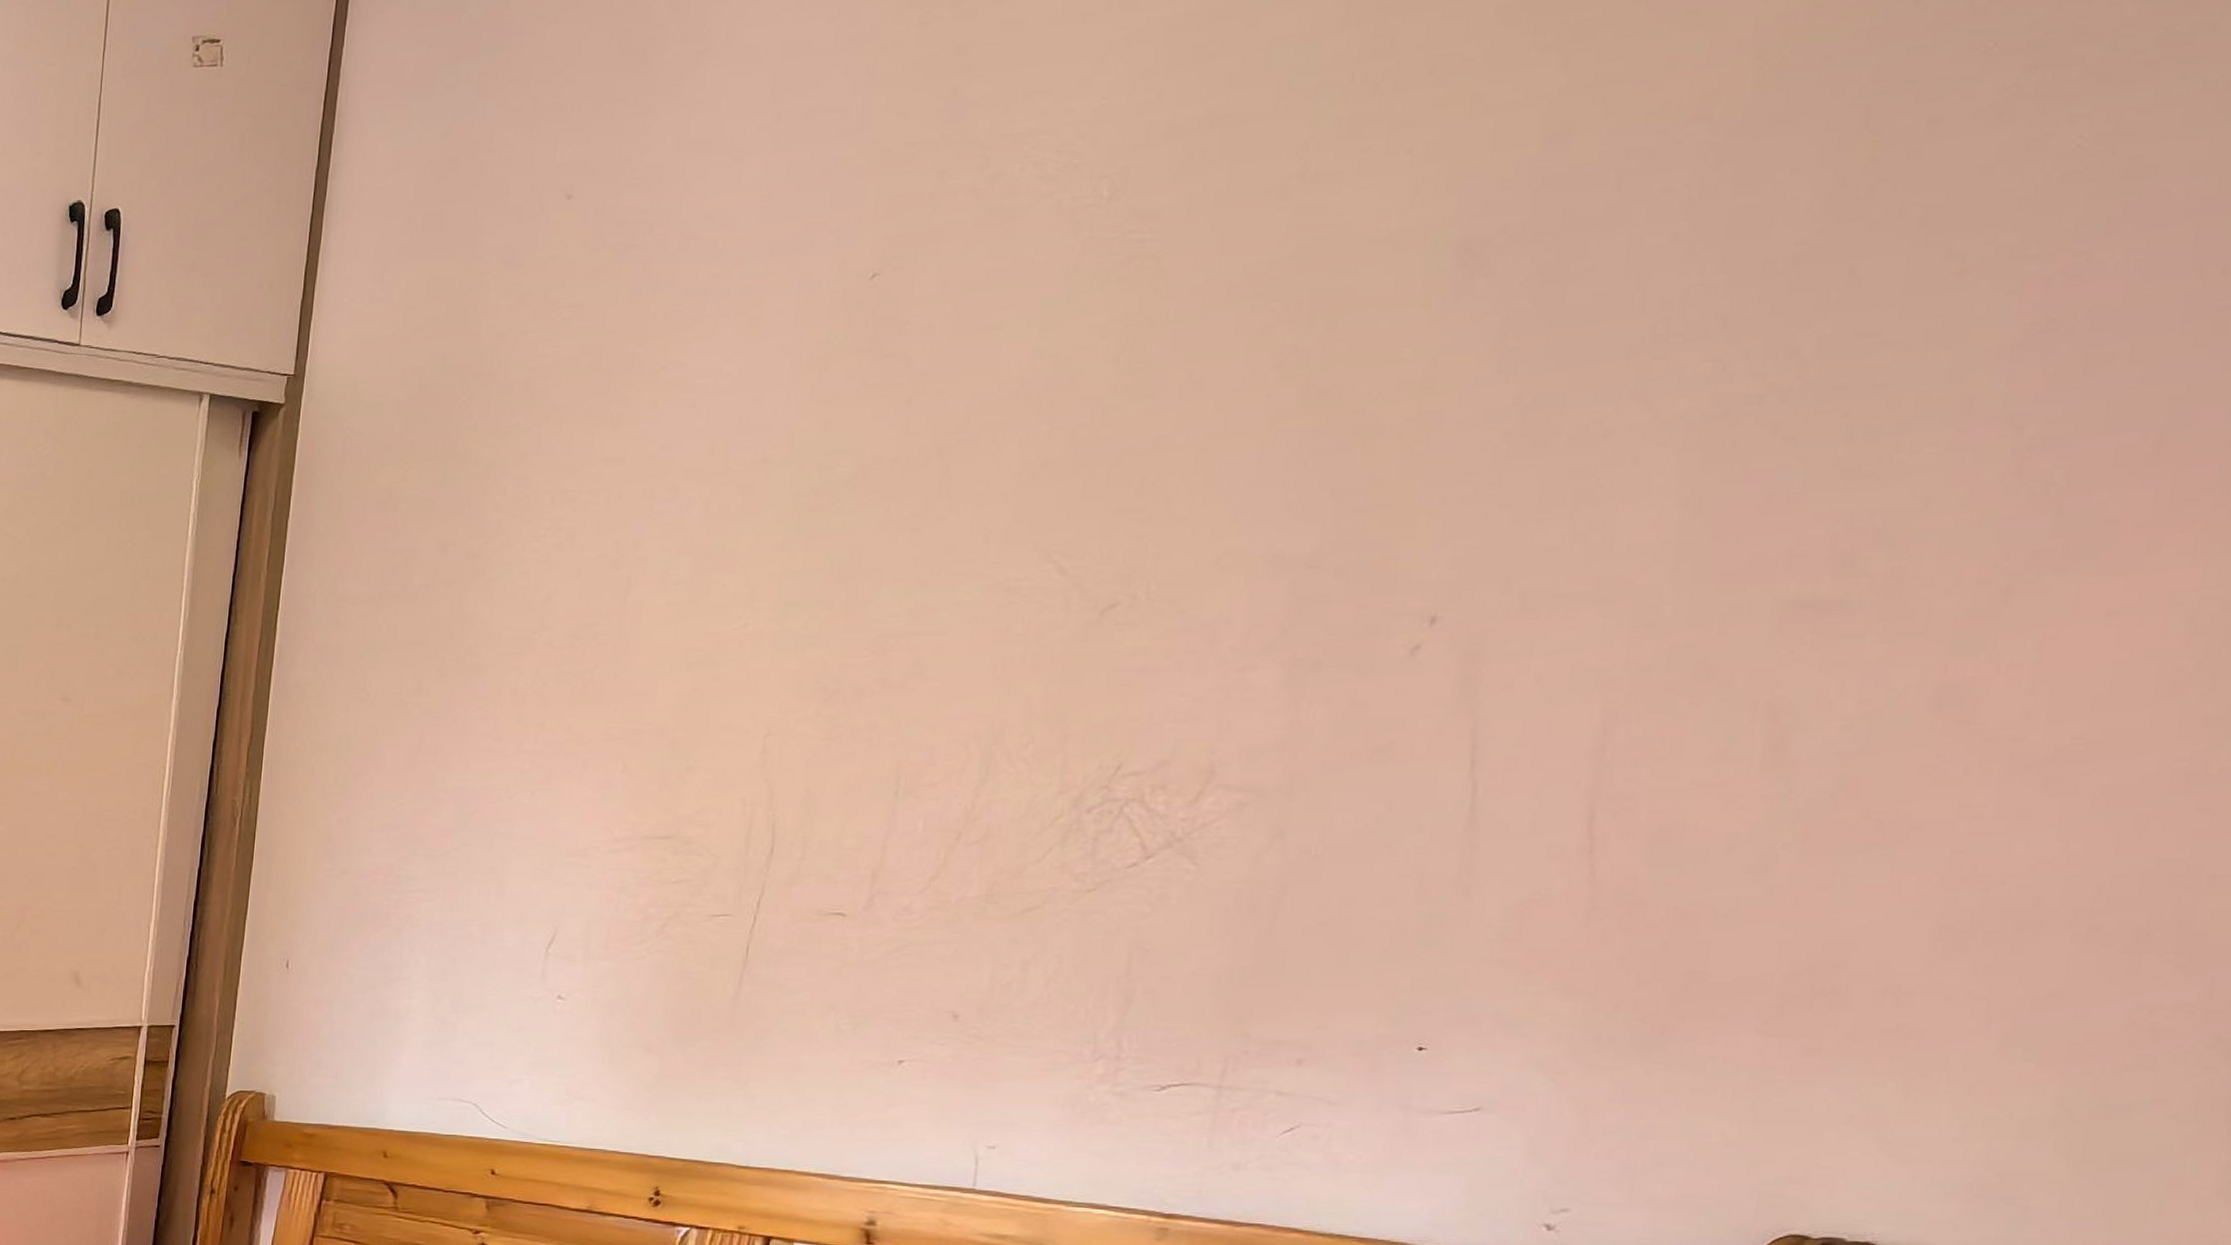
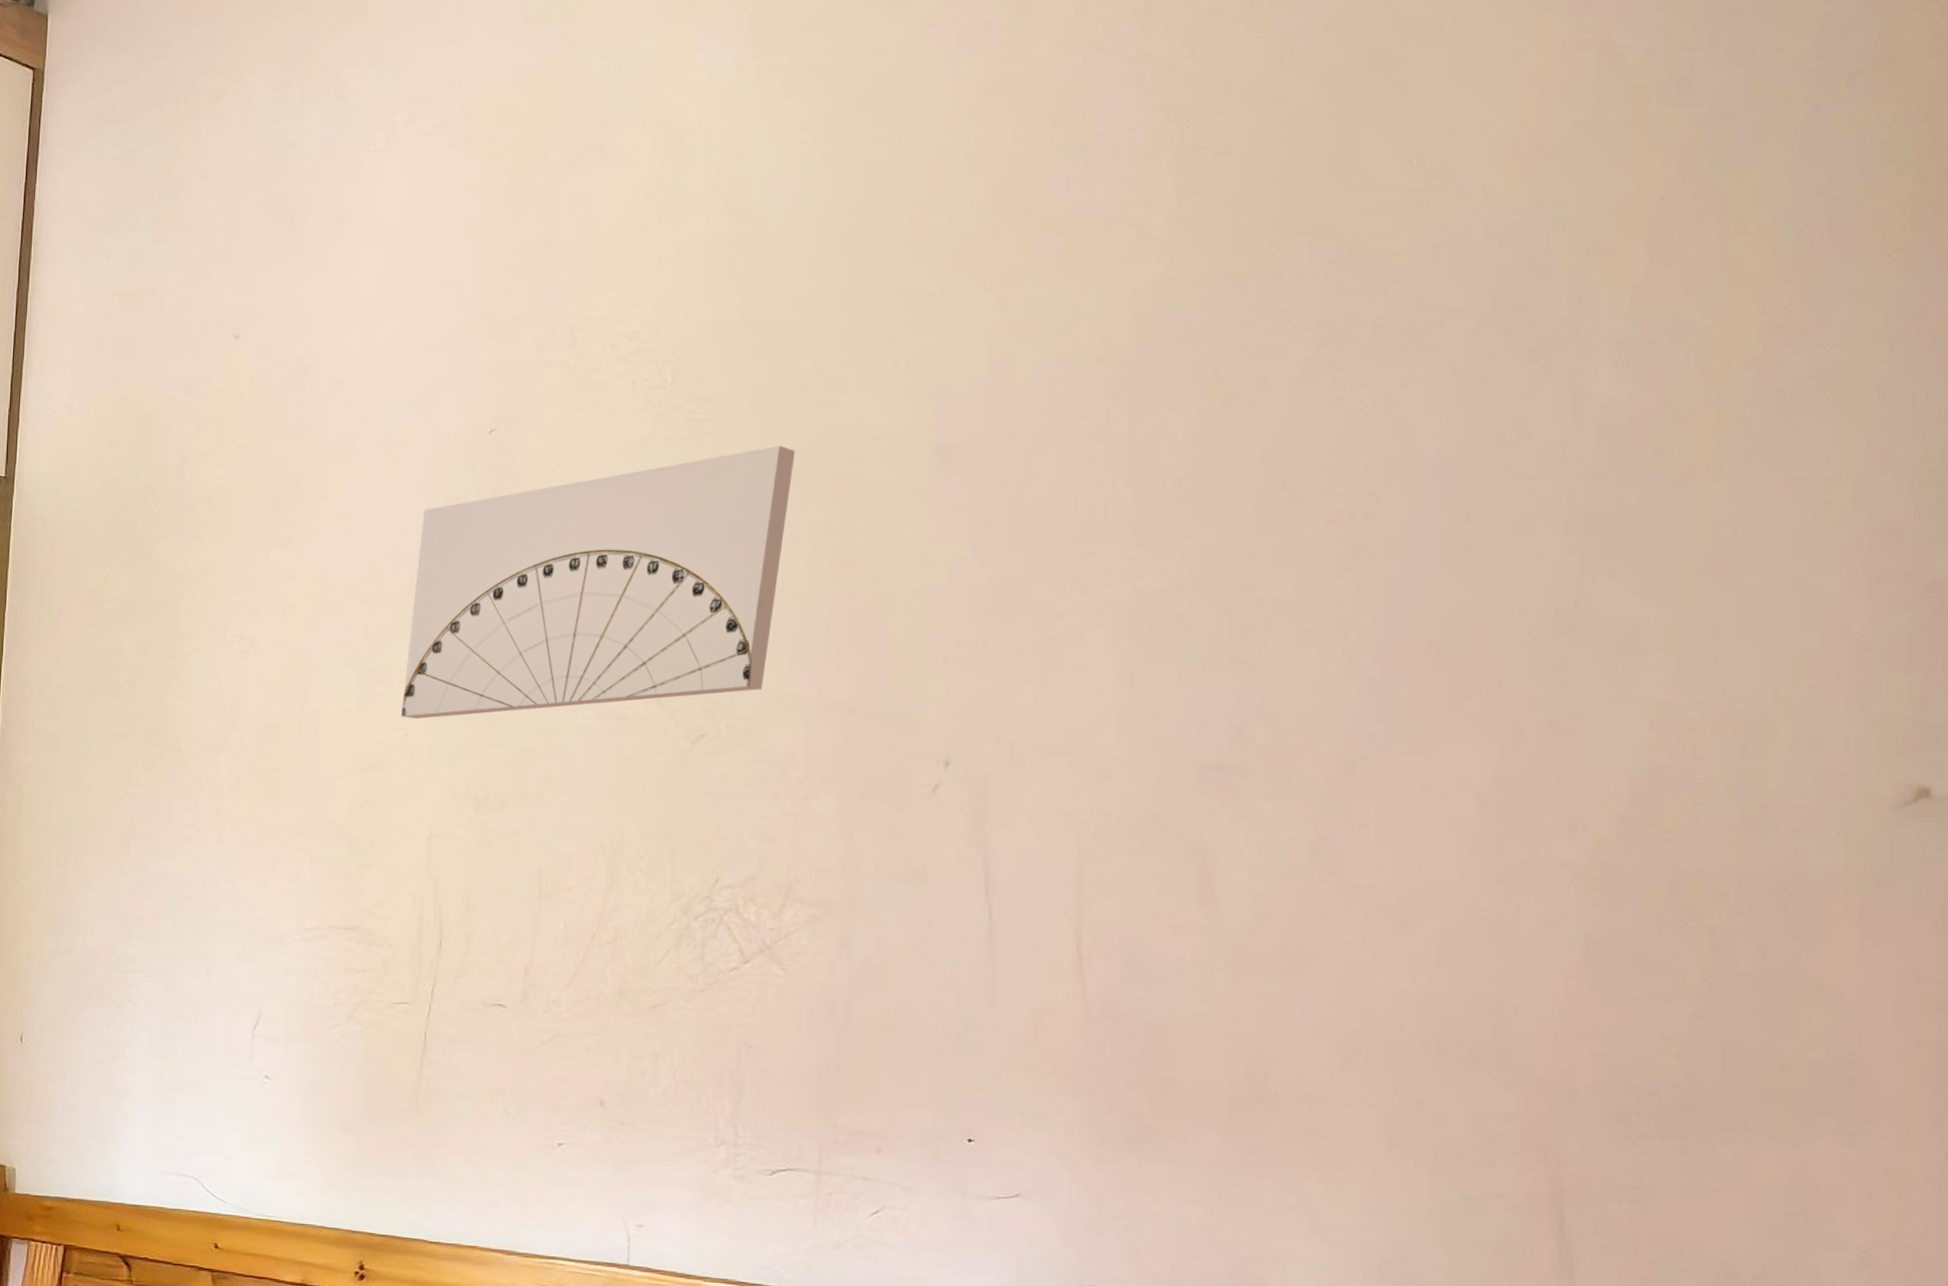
wall art: none [742,261,1264,606] -> present [401,445,795,719]

